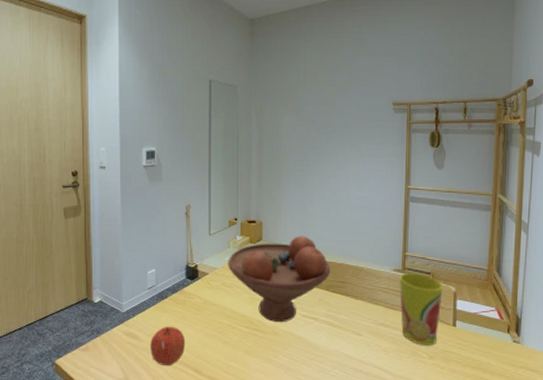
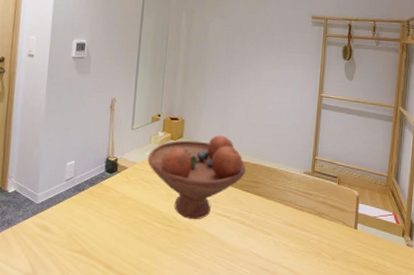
apple: present [150,326,186,366] -> none [62,219,99,261]
cup: present [399,273,443,346] -> none [307,176,347,247]

